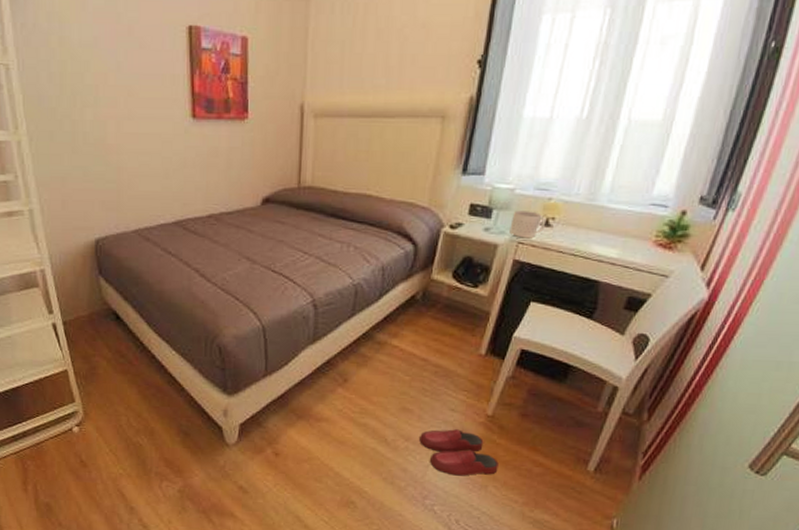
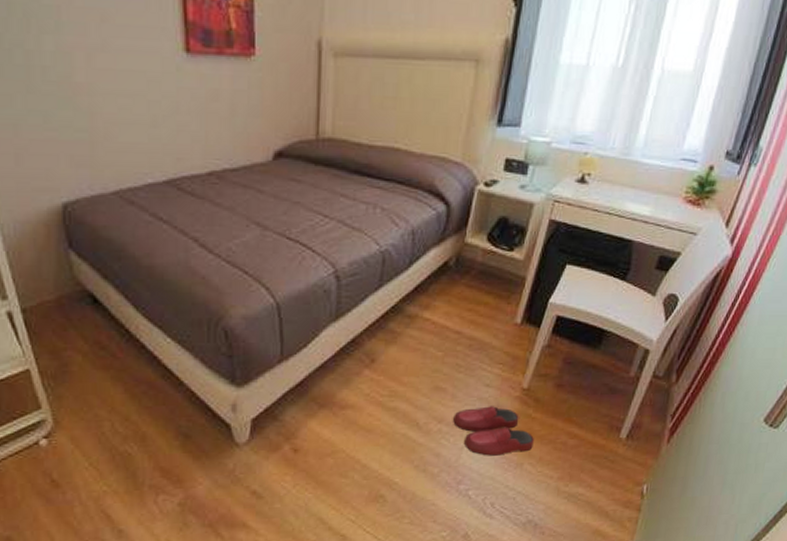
mug: present [509,210,547,239] -> none [545,166,582,196]

